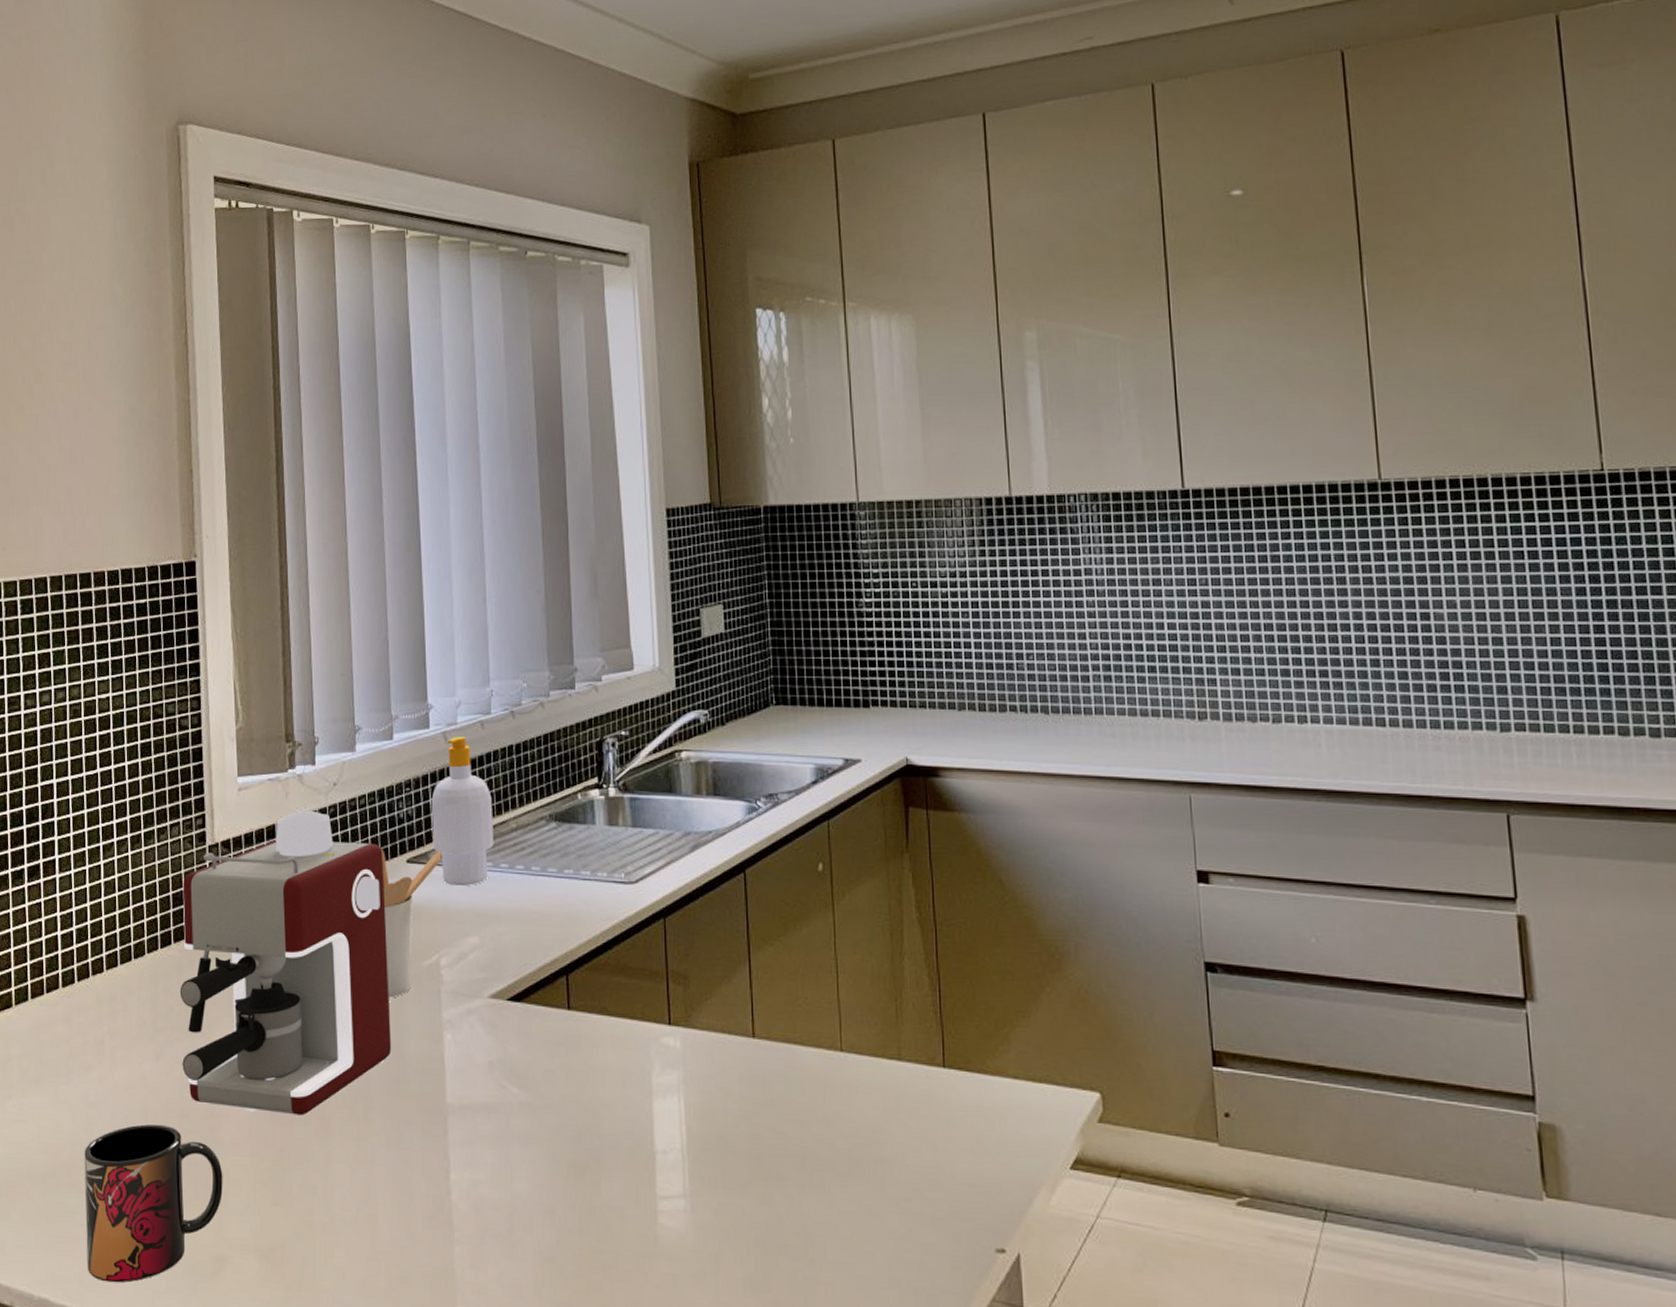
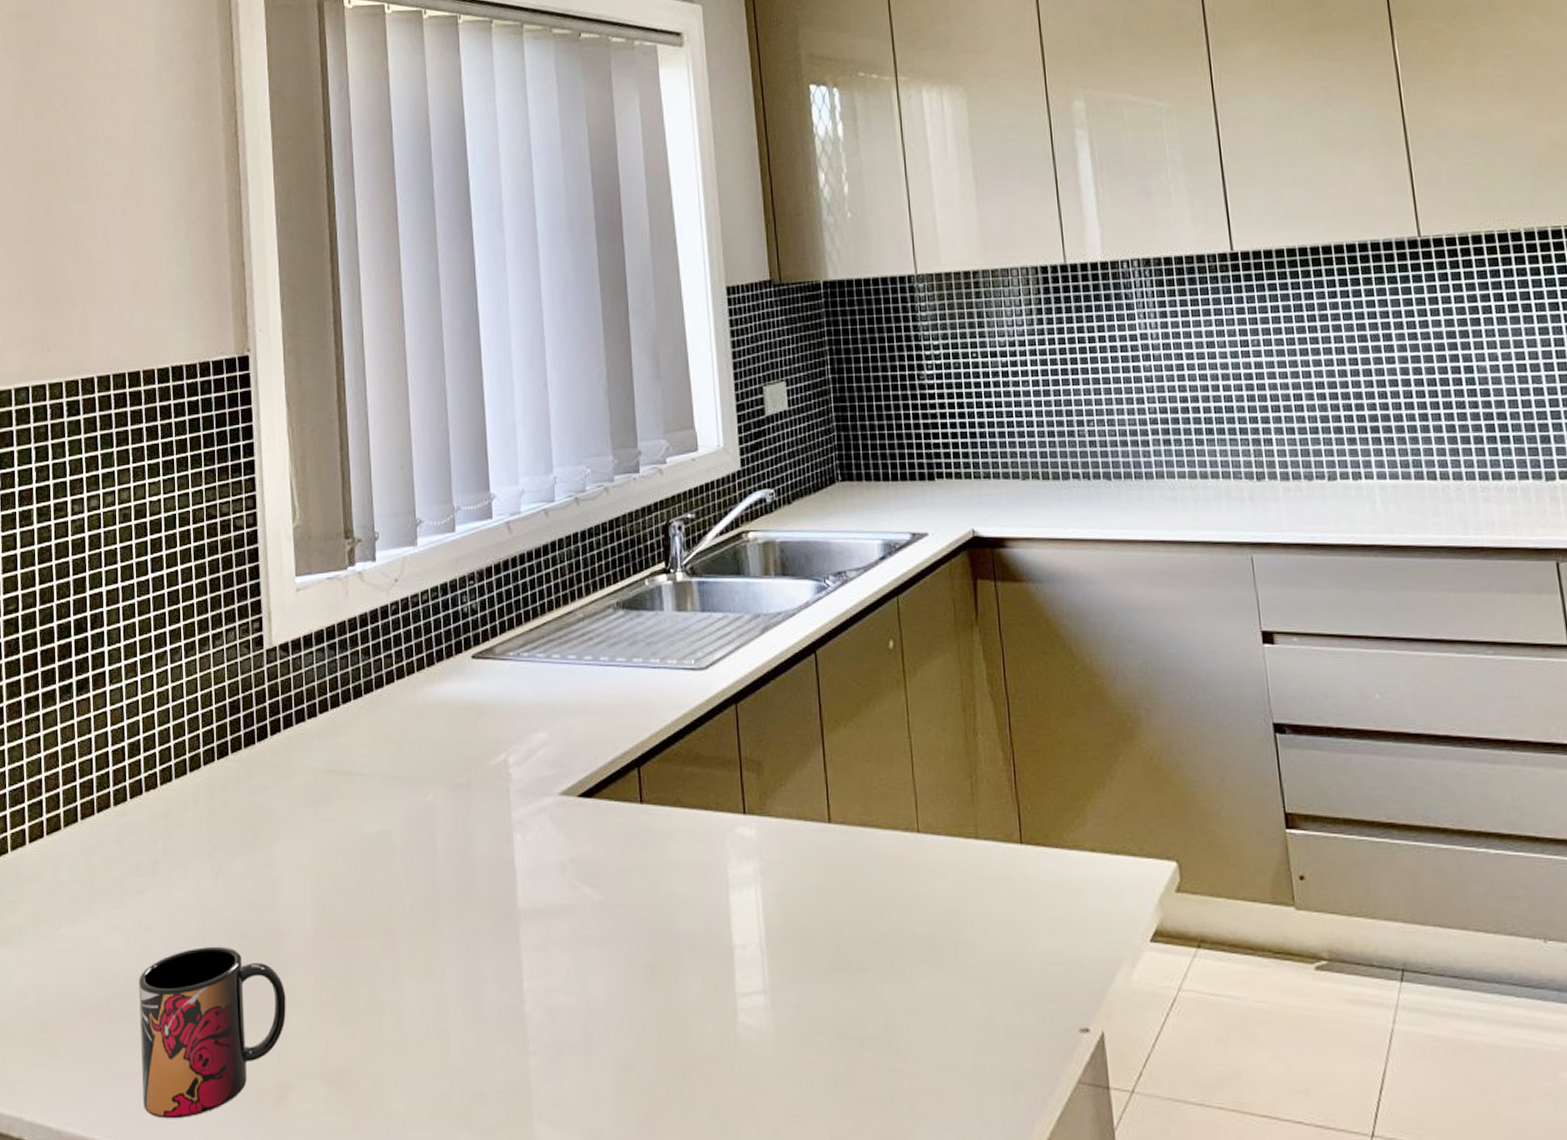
coffee maker: present [180,810,392,1116] -> none [238,608,460,929]
utensil holder: present [382,850,443,998] -> none [446,644,509,800]
soap bottle: present [431,737,495,887] -> none [496,526,562,681]

